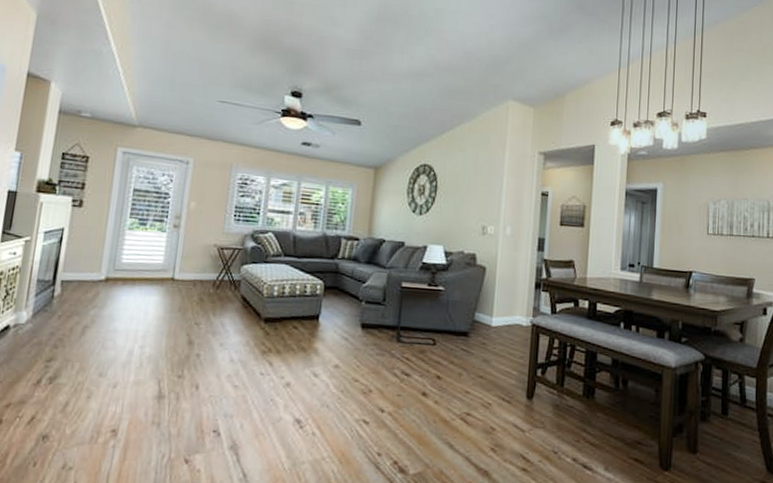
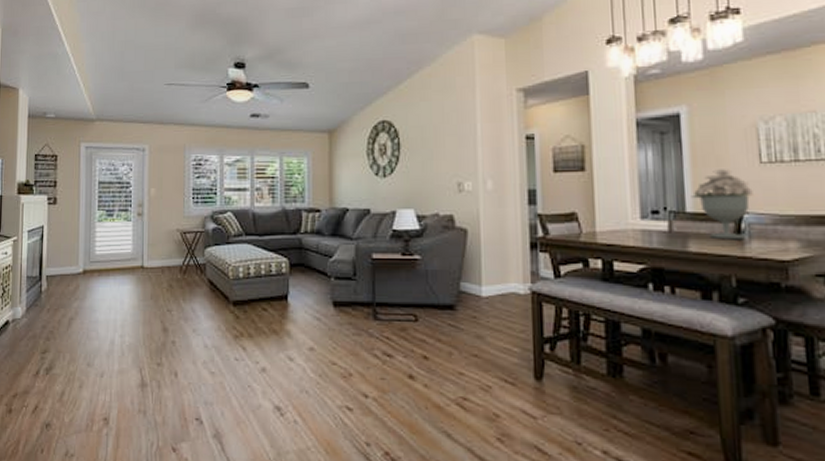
bouquet: none [658,236,700,293] -> present [691,169,753,240]

